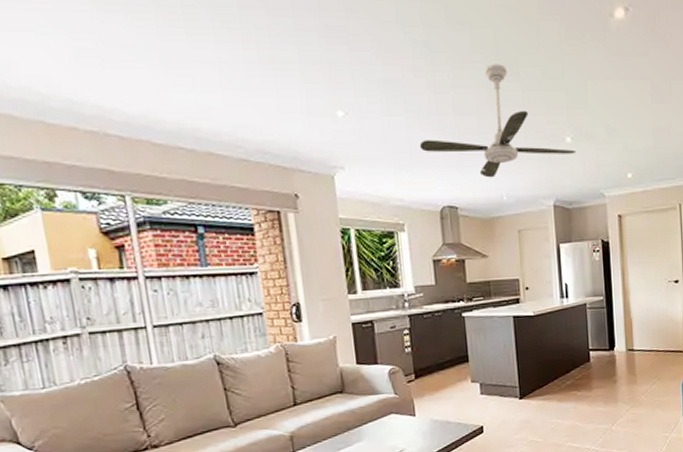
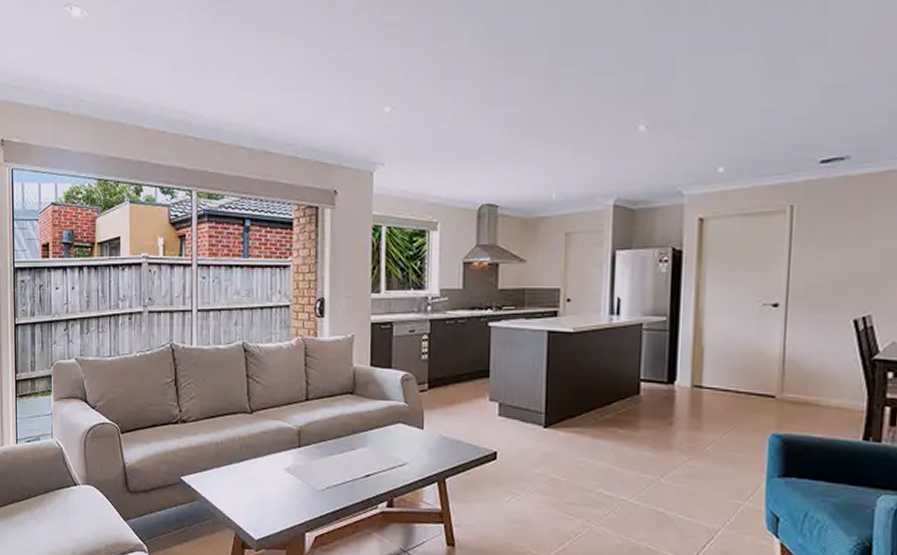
ceiling fan: present [419,64,576,178] -> none [464,46,651,173]

